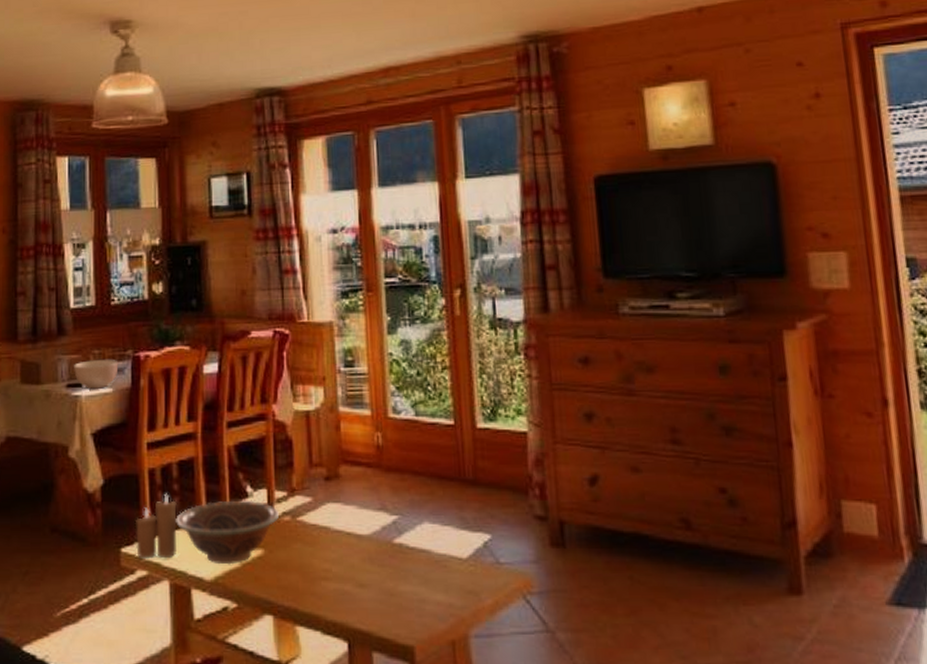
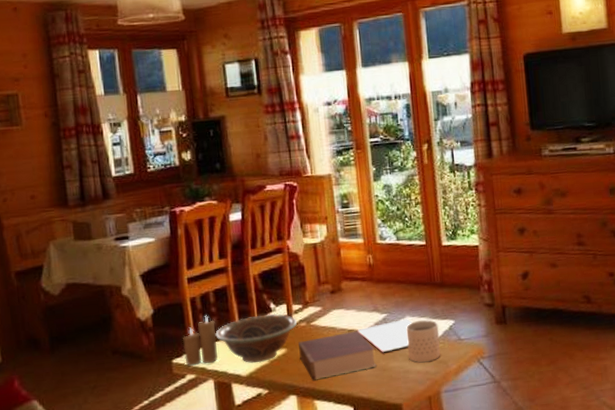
bowl: present [73,360,119,389] -> none [119,215,159,240]
book: none [280,535,381,598] -> present [298,330,377,380]
magazine: none [358,526,433,570] -> present [357,319,413,353]
mug: none [422,530,471,591] -> present [405,320,441,363]

